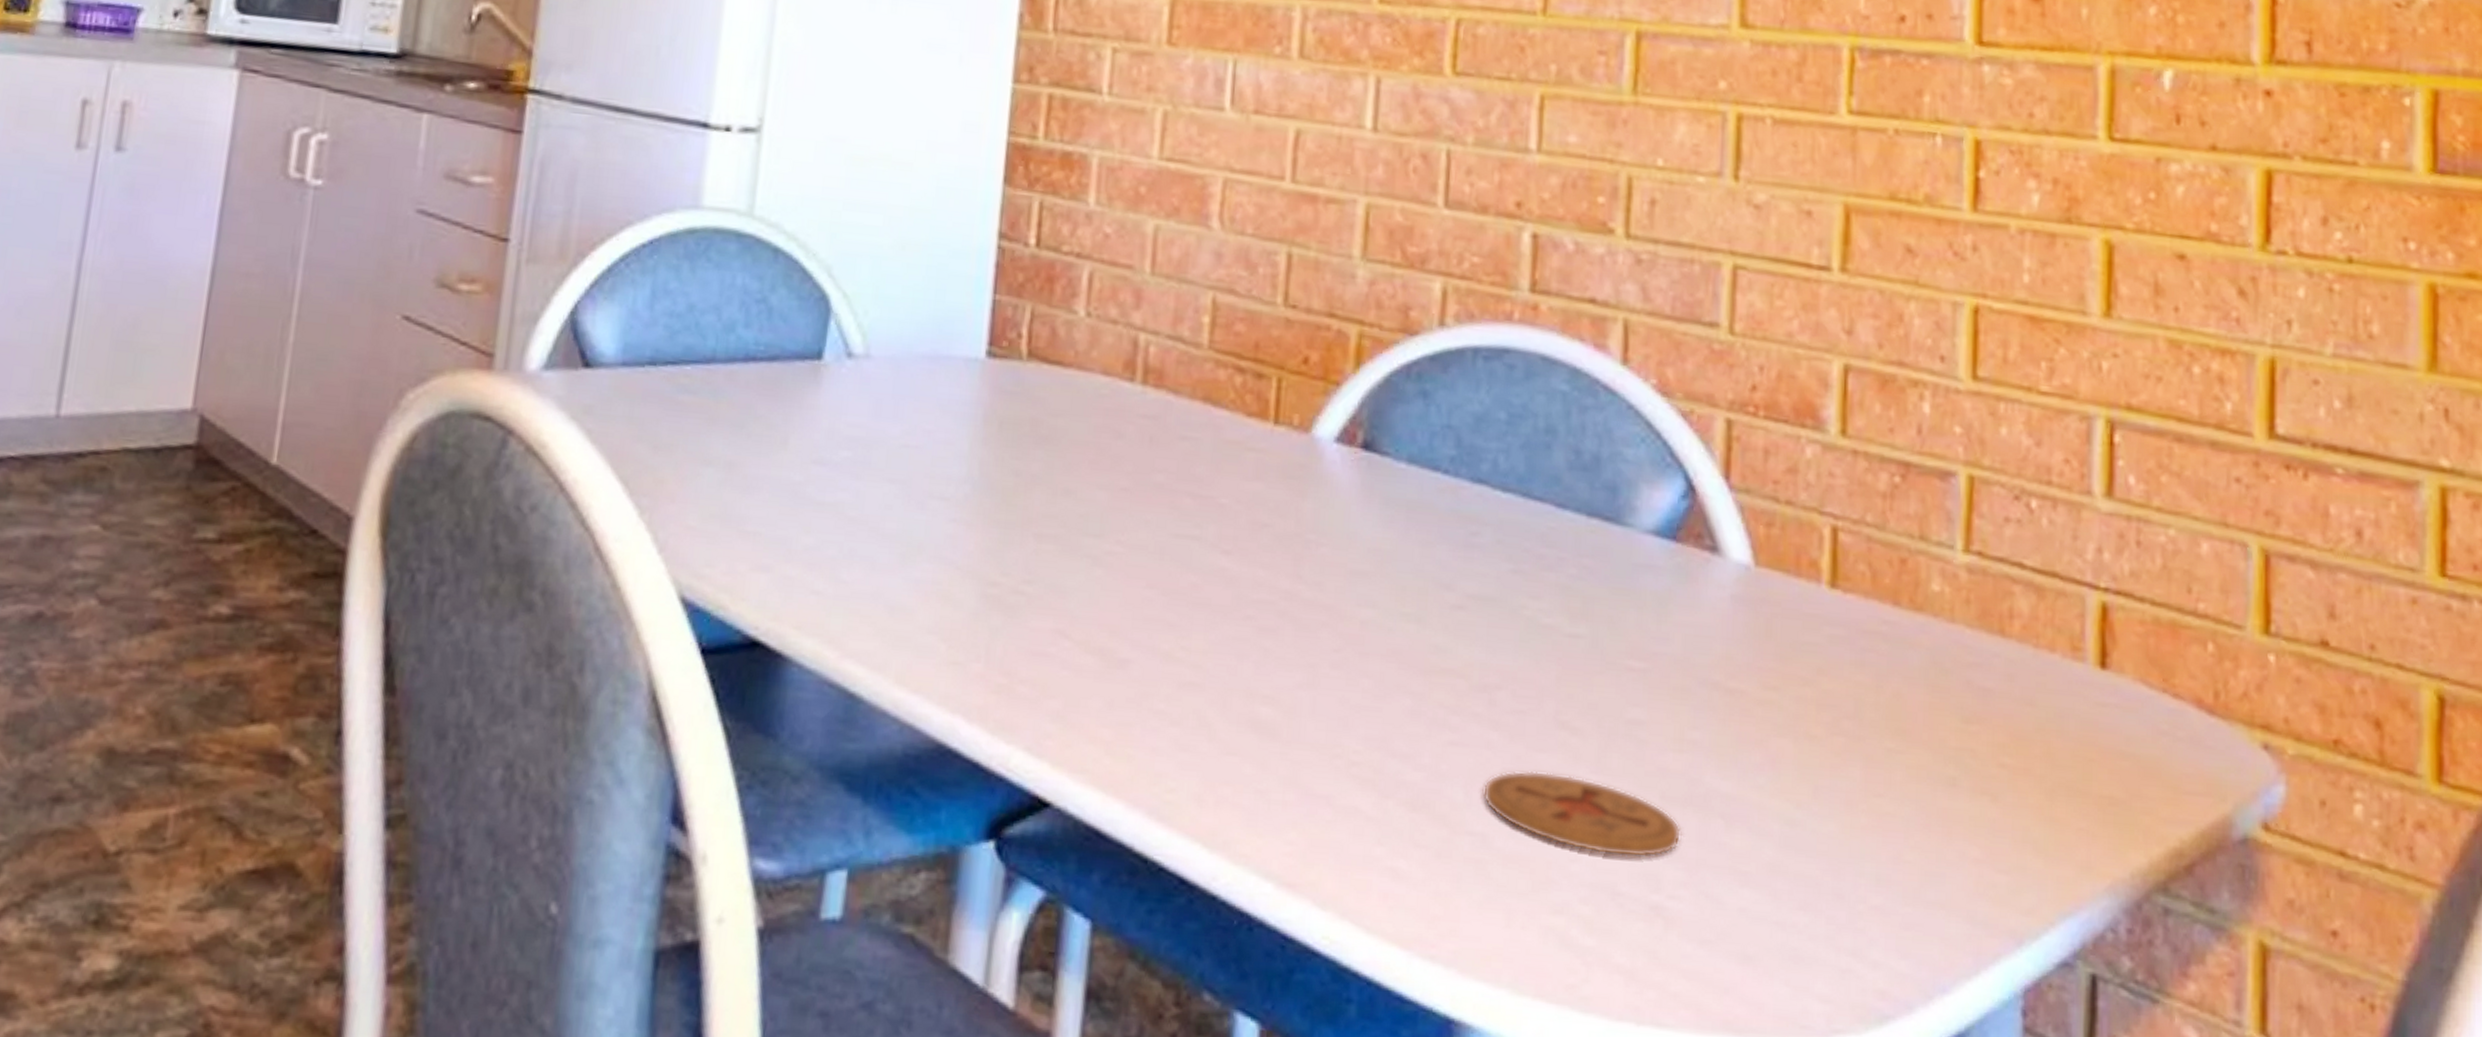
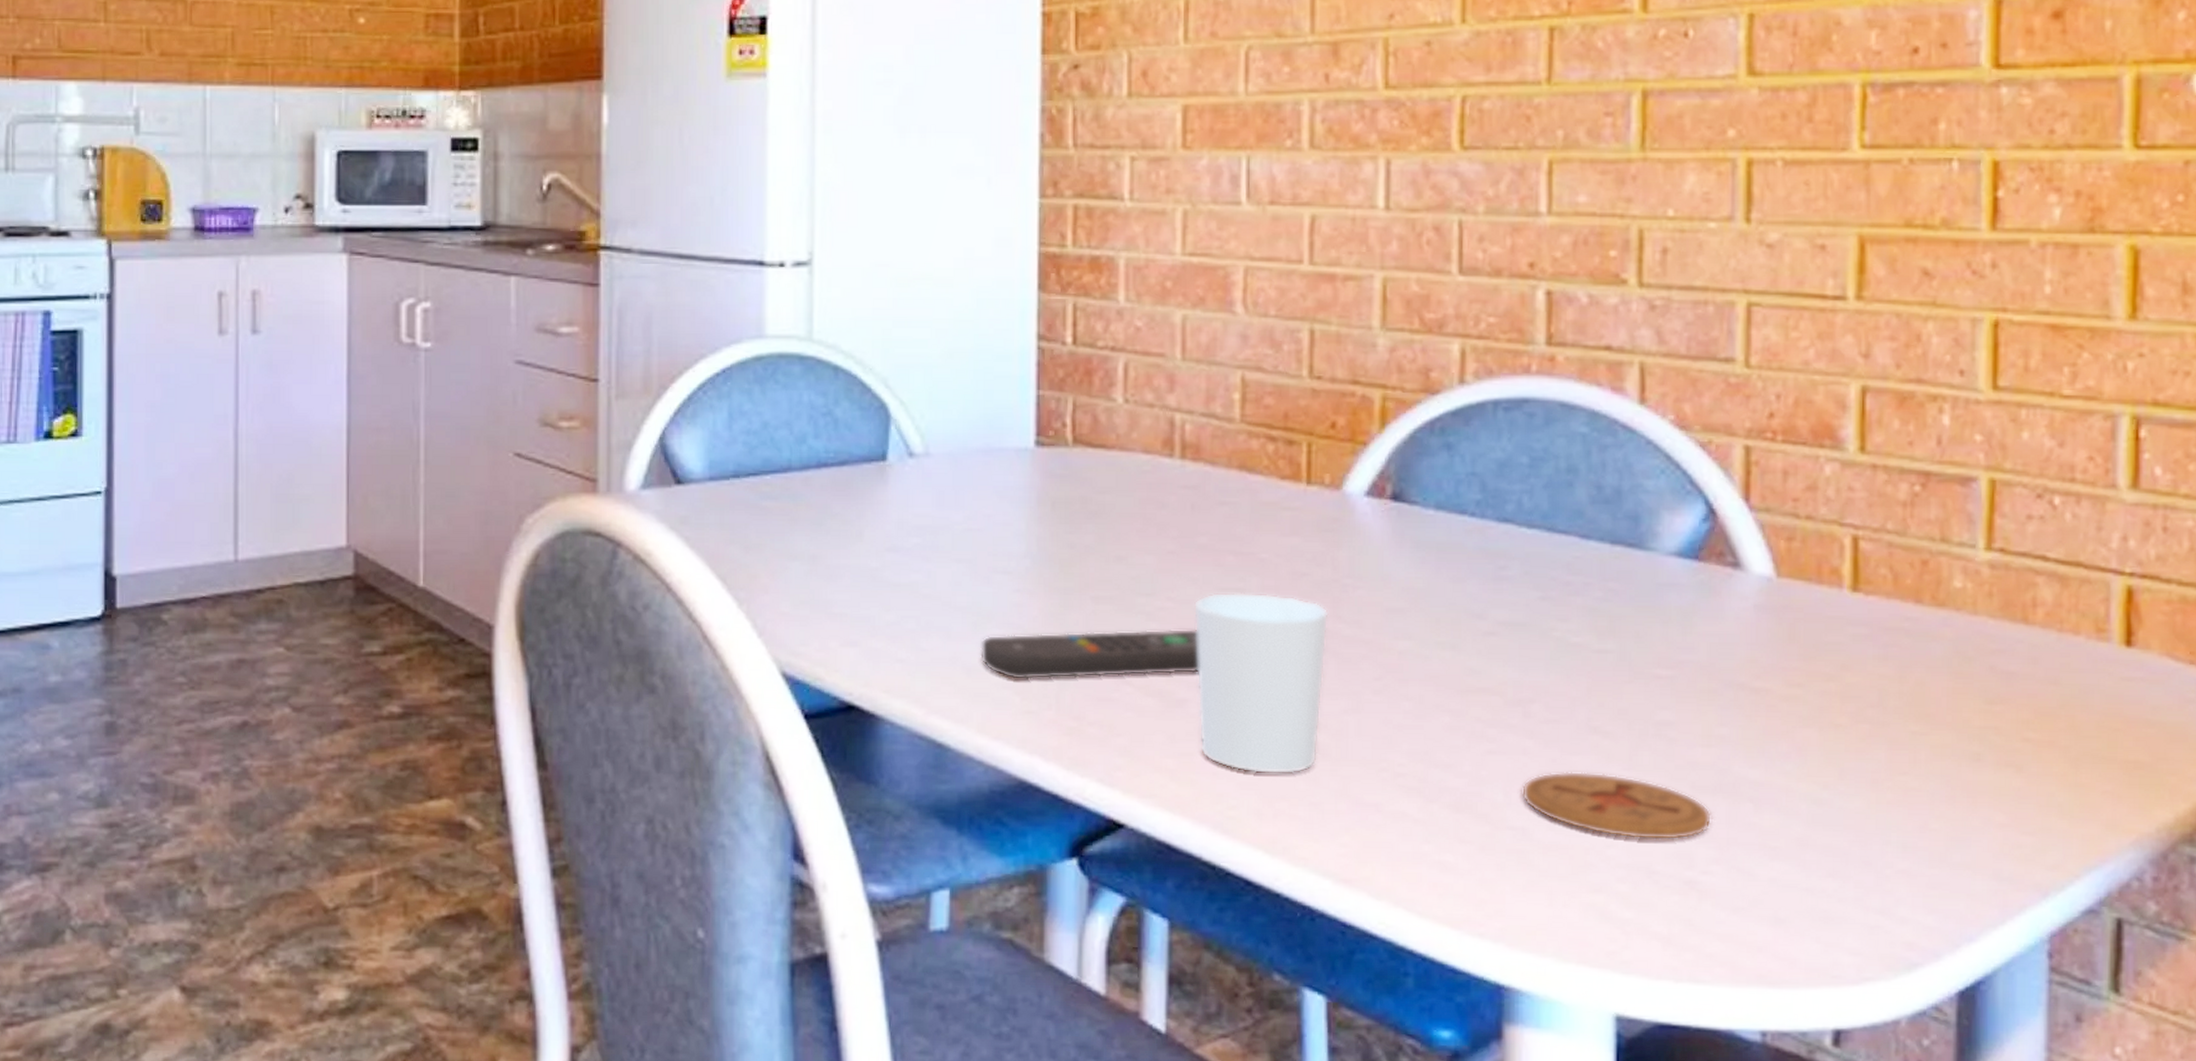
remote control: none [906,569,1147,631] -> present [980,628,1199,680]
cup: none [1140,538,1289,756] -> present [1193,592,1329,775]

